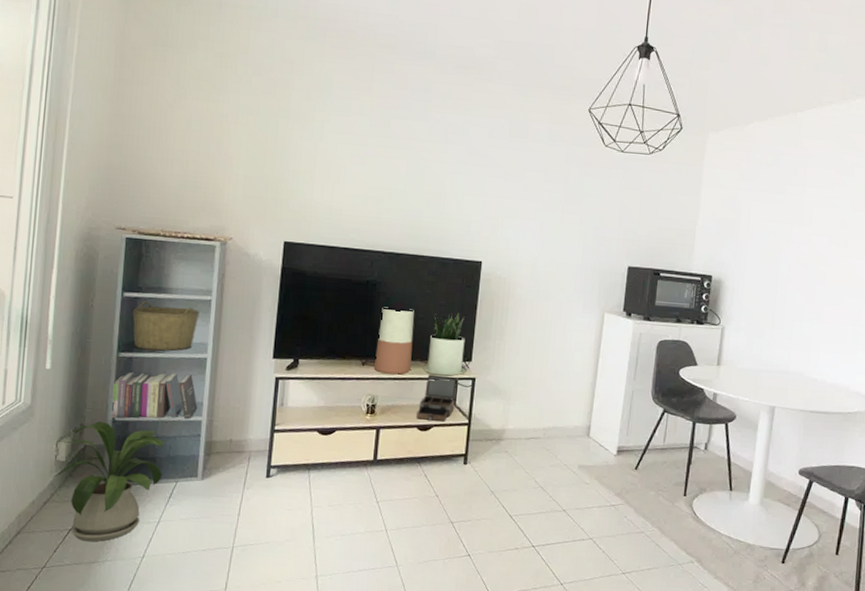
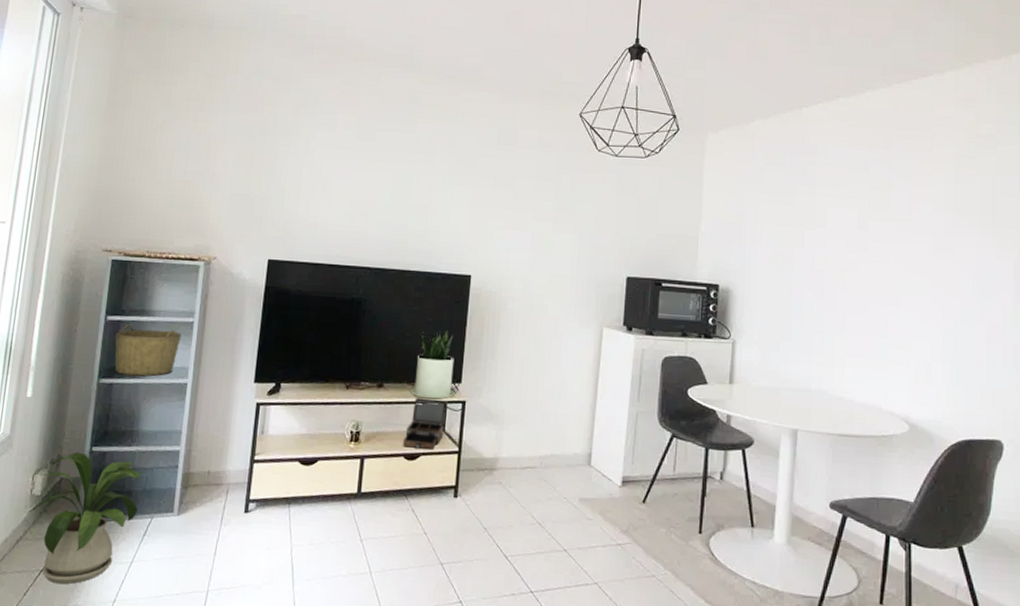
books: present [110,372,197,419] -> none [88,399,176,449]
vase: present [374,307,415,375] -> none [359,325,401,399]

